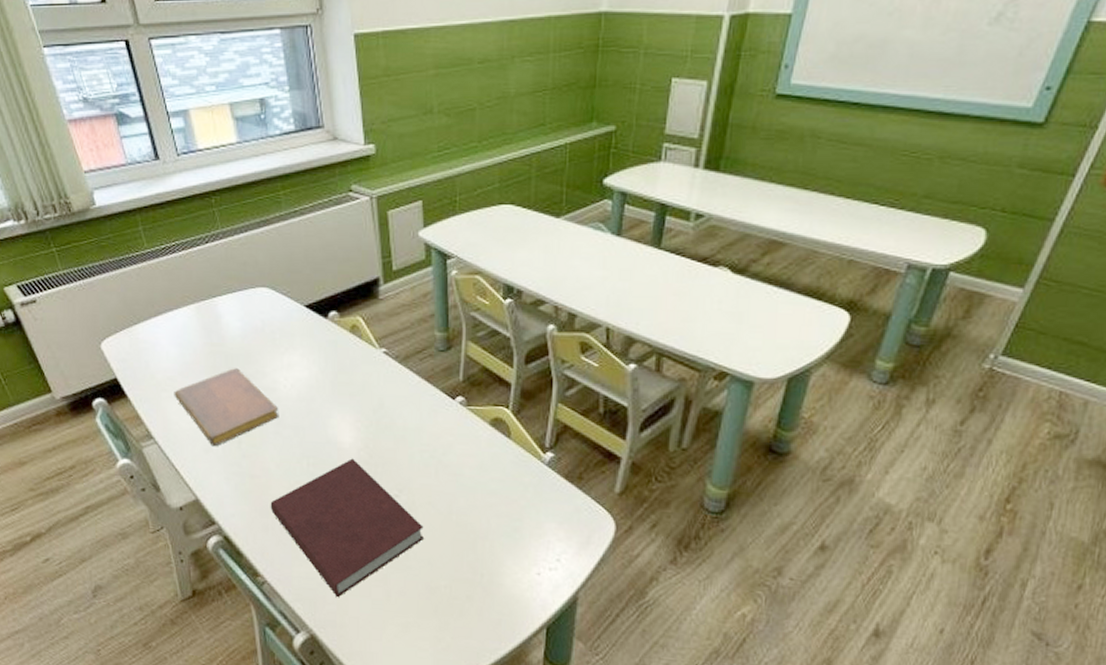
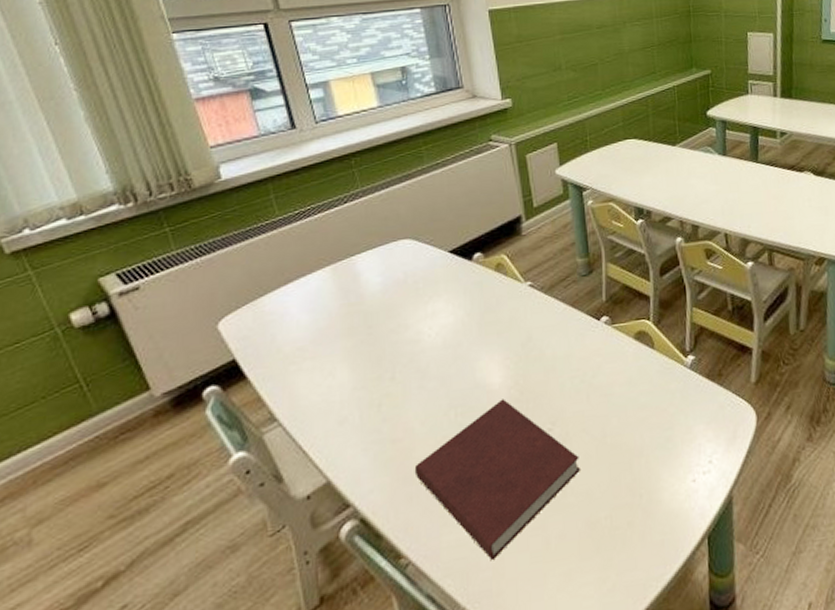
notebook: present [174,368,279,447] -> none [304,325,424,417]

